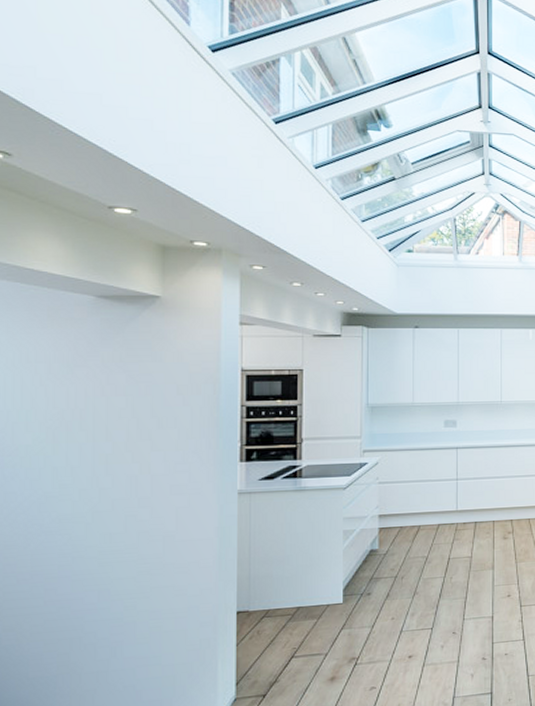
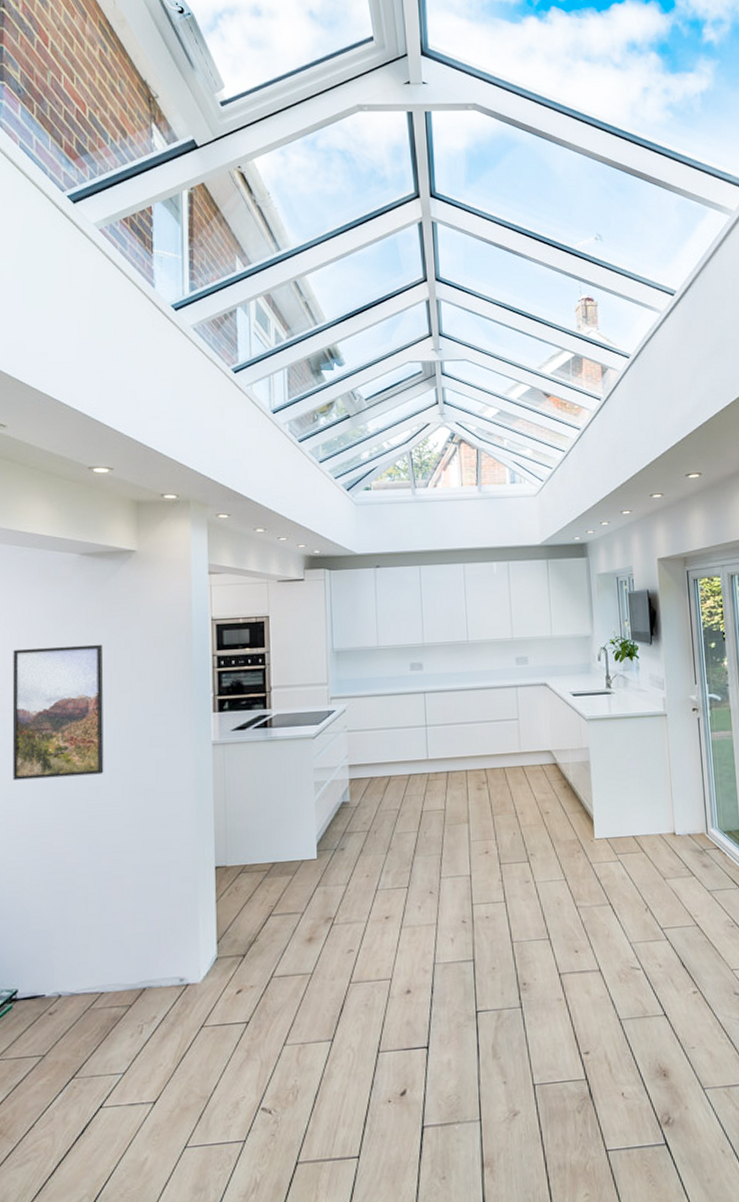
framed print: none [12,389,121,527] -> present [12,644,104,781]

